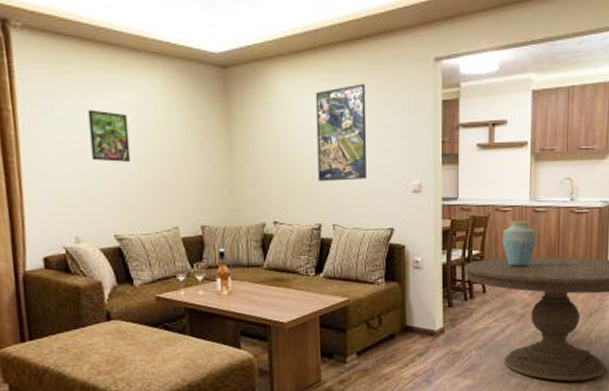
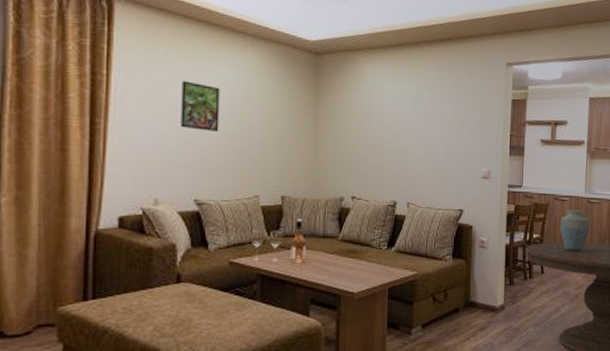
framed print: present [315,83,367,182] -> none [396,79,445,164]

